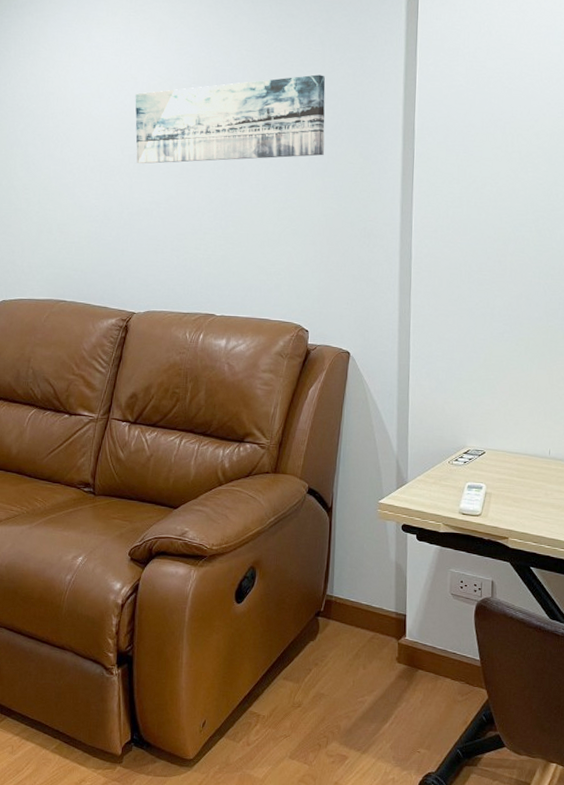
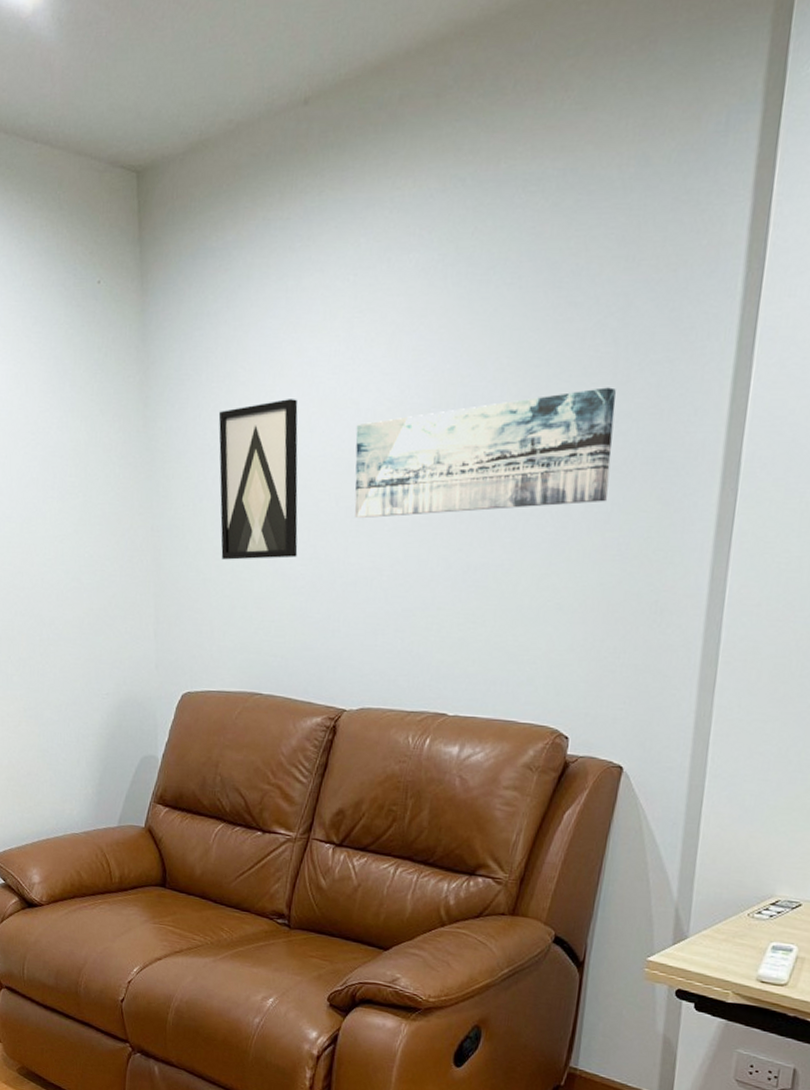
wall art: none [25,72,92,194] -> present [218,399,298,560]

